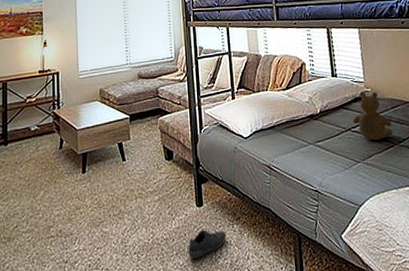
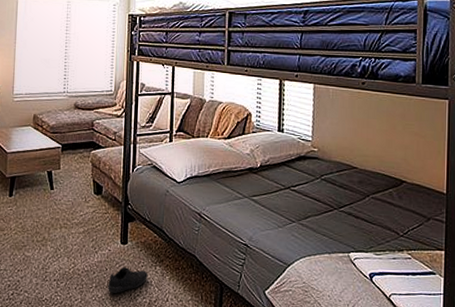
teddy bear: present [352,92,393,141] -> none [293,151,335,203]

